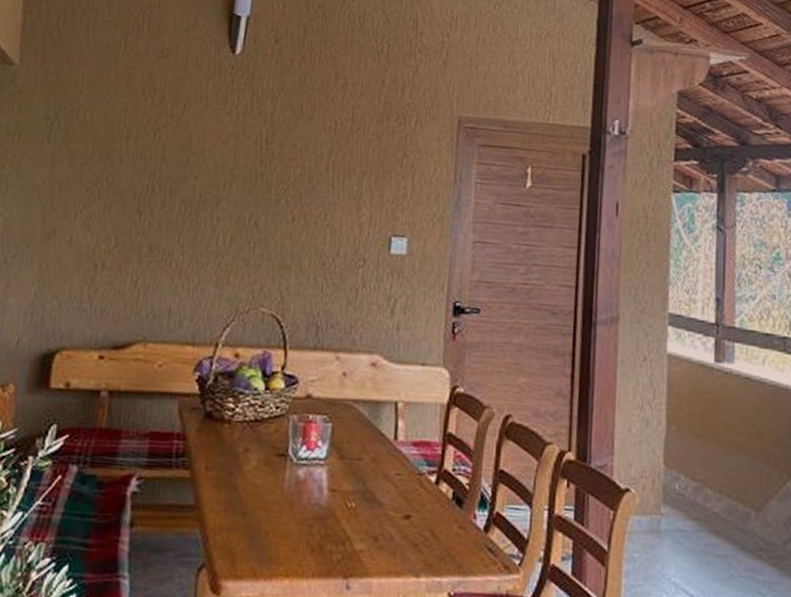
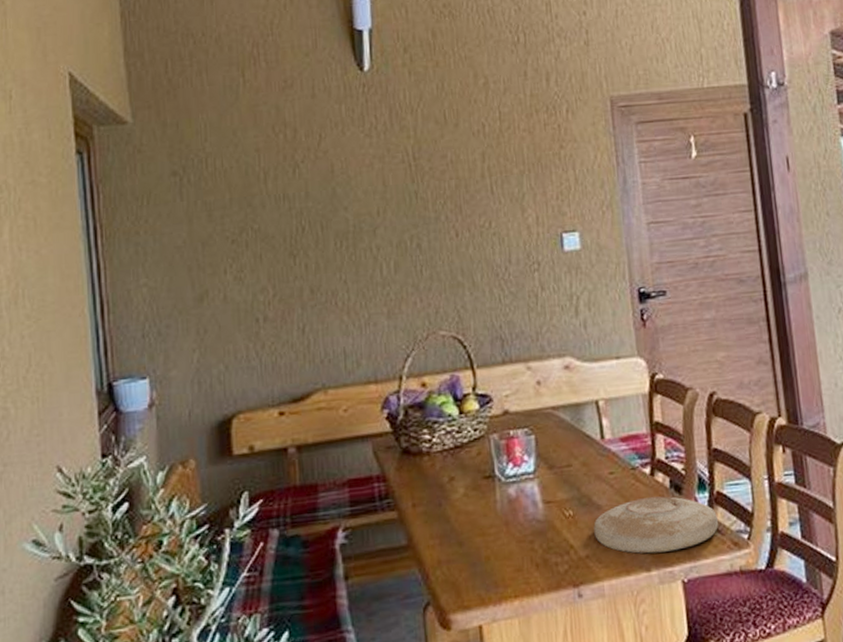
plate: none [372,504,494,562] -> present [594,496,719,554]

